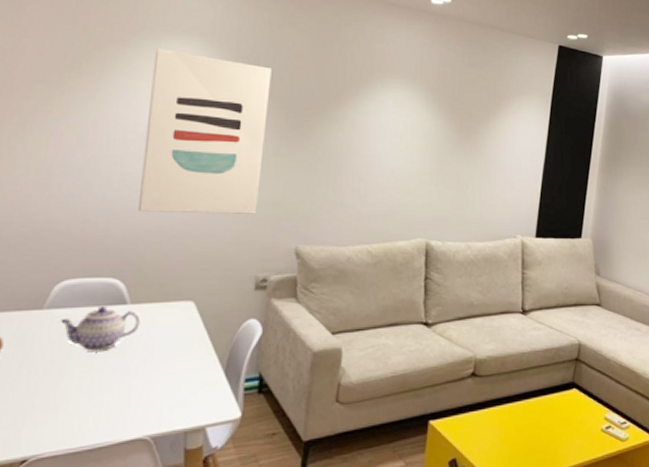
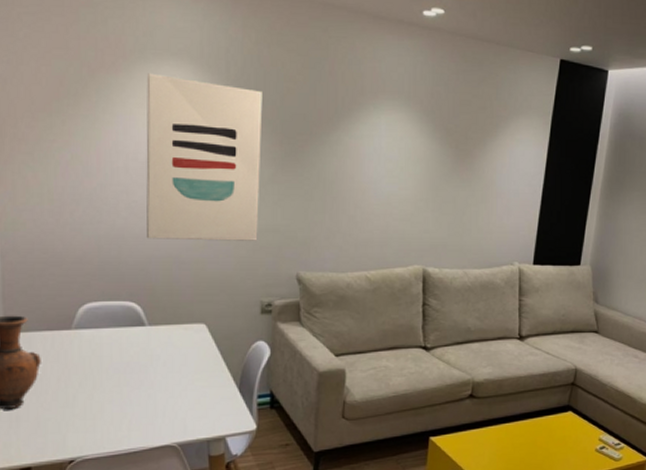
teapot: present [59,305,141,351] -> none [87,327,159,368]

